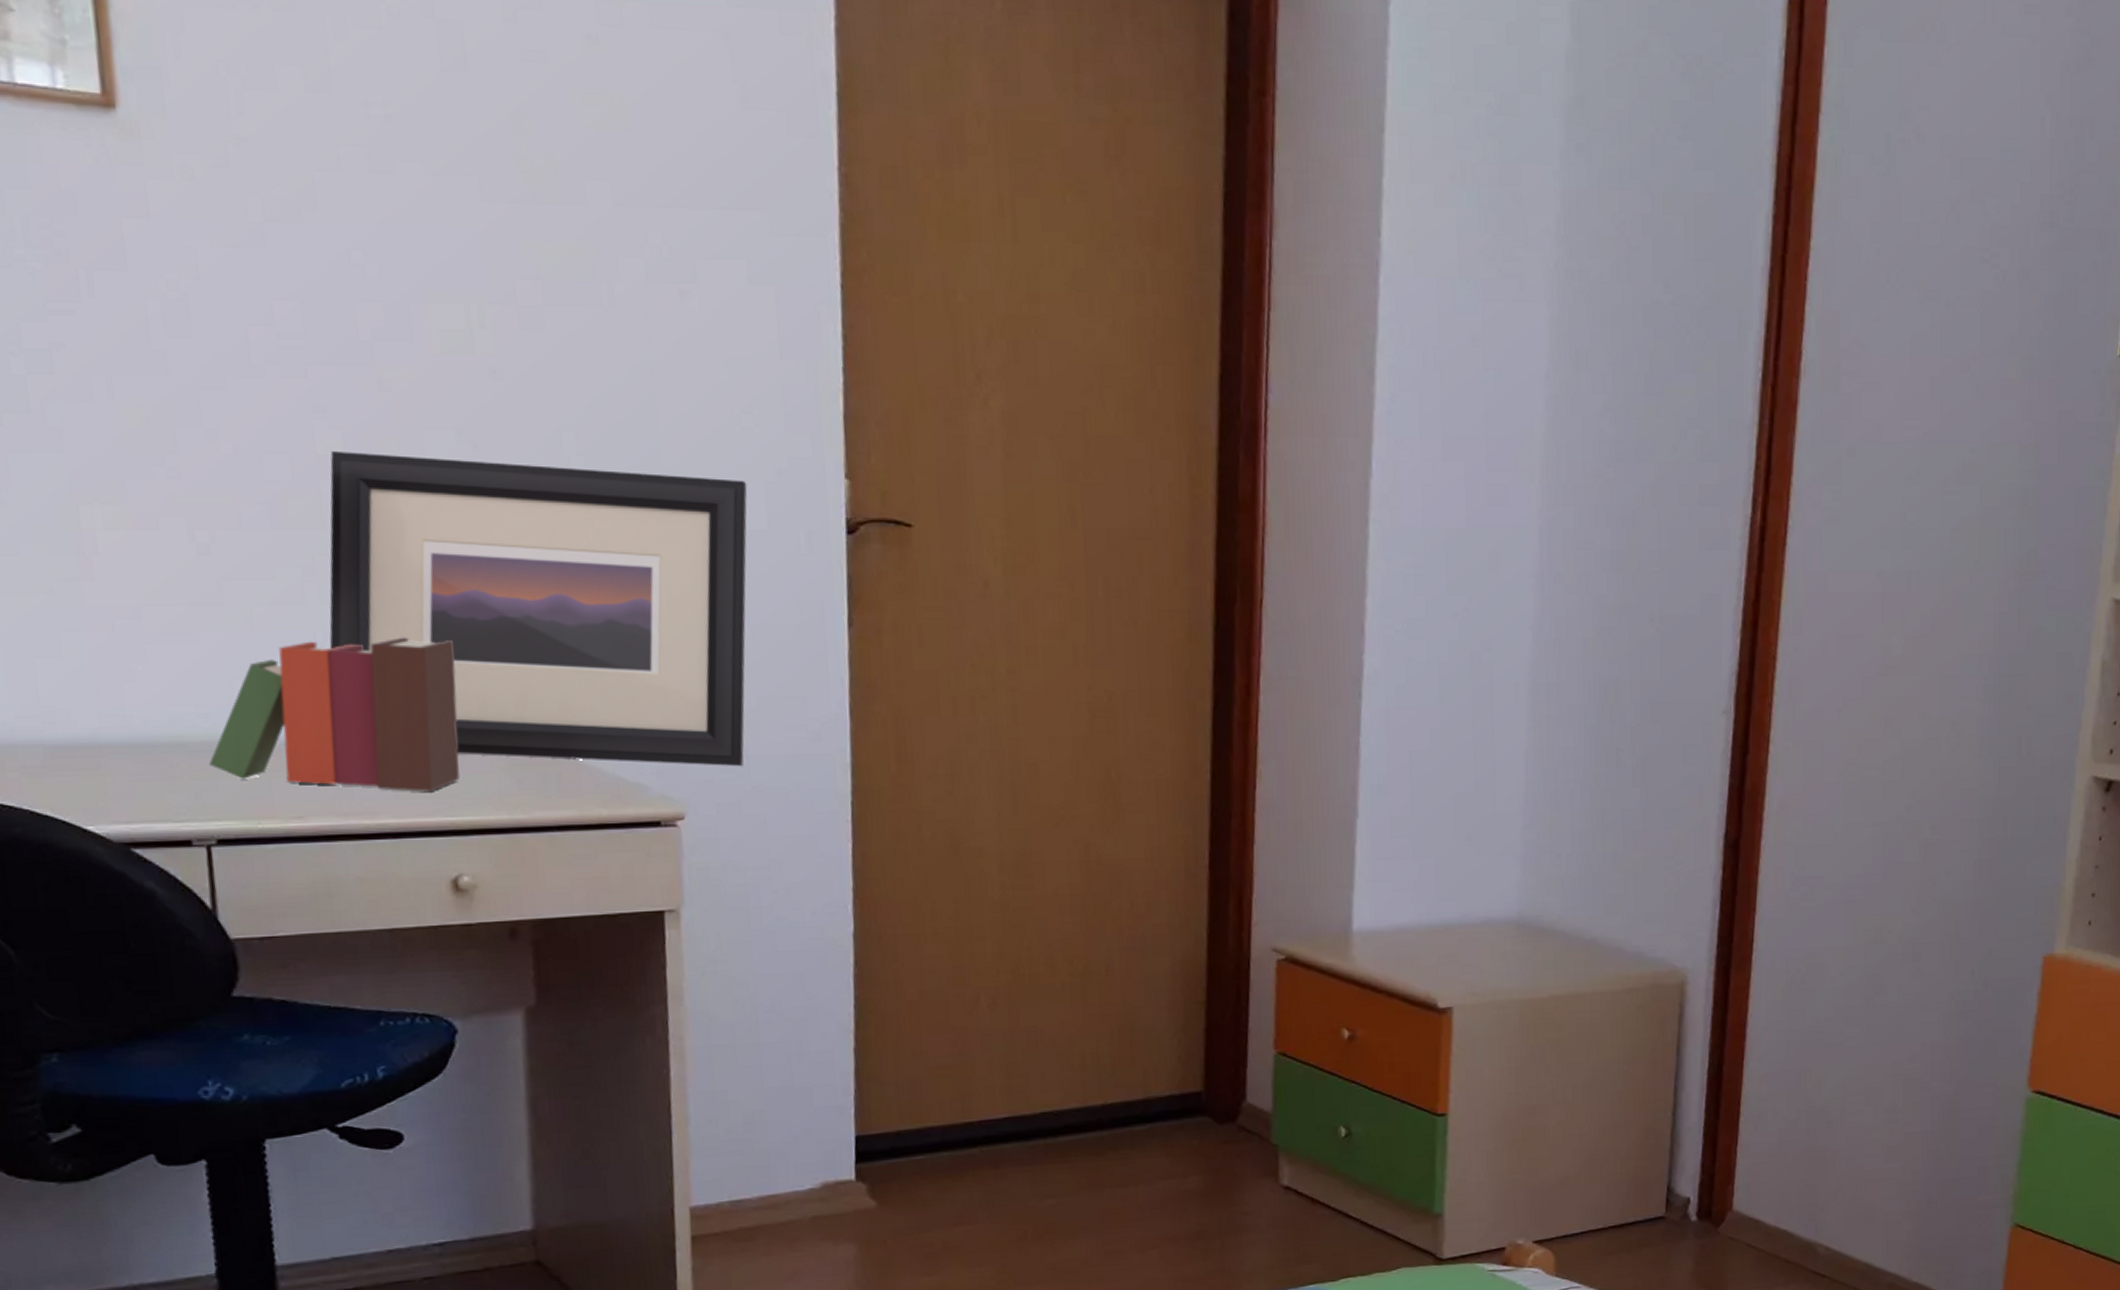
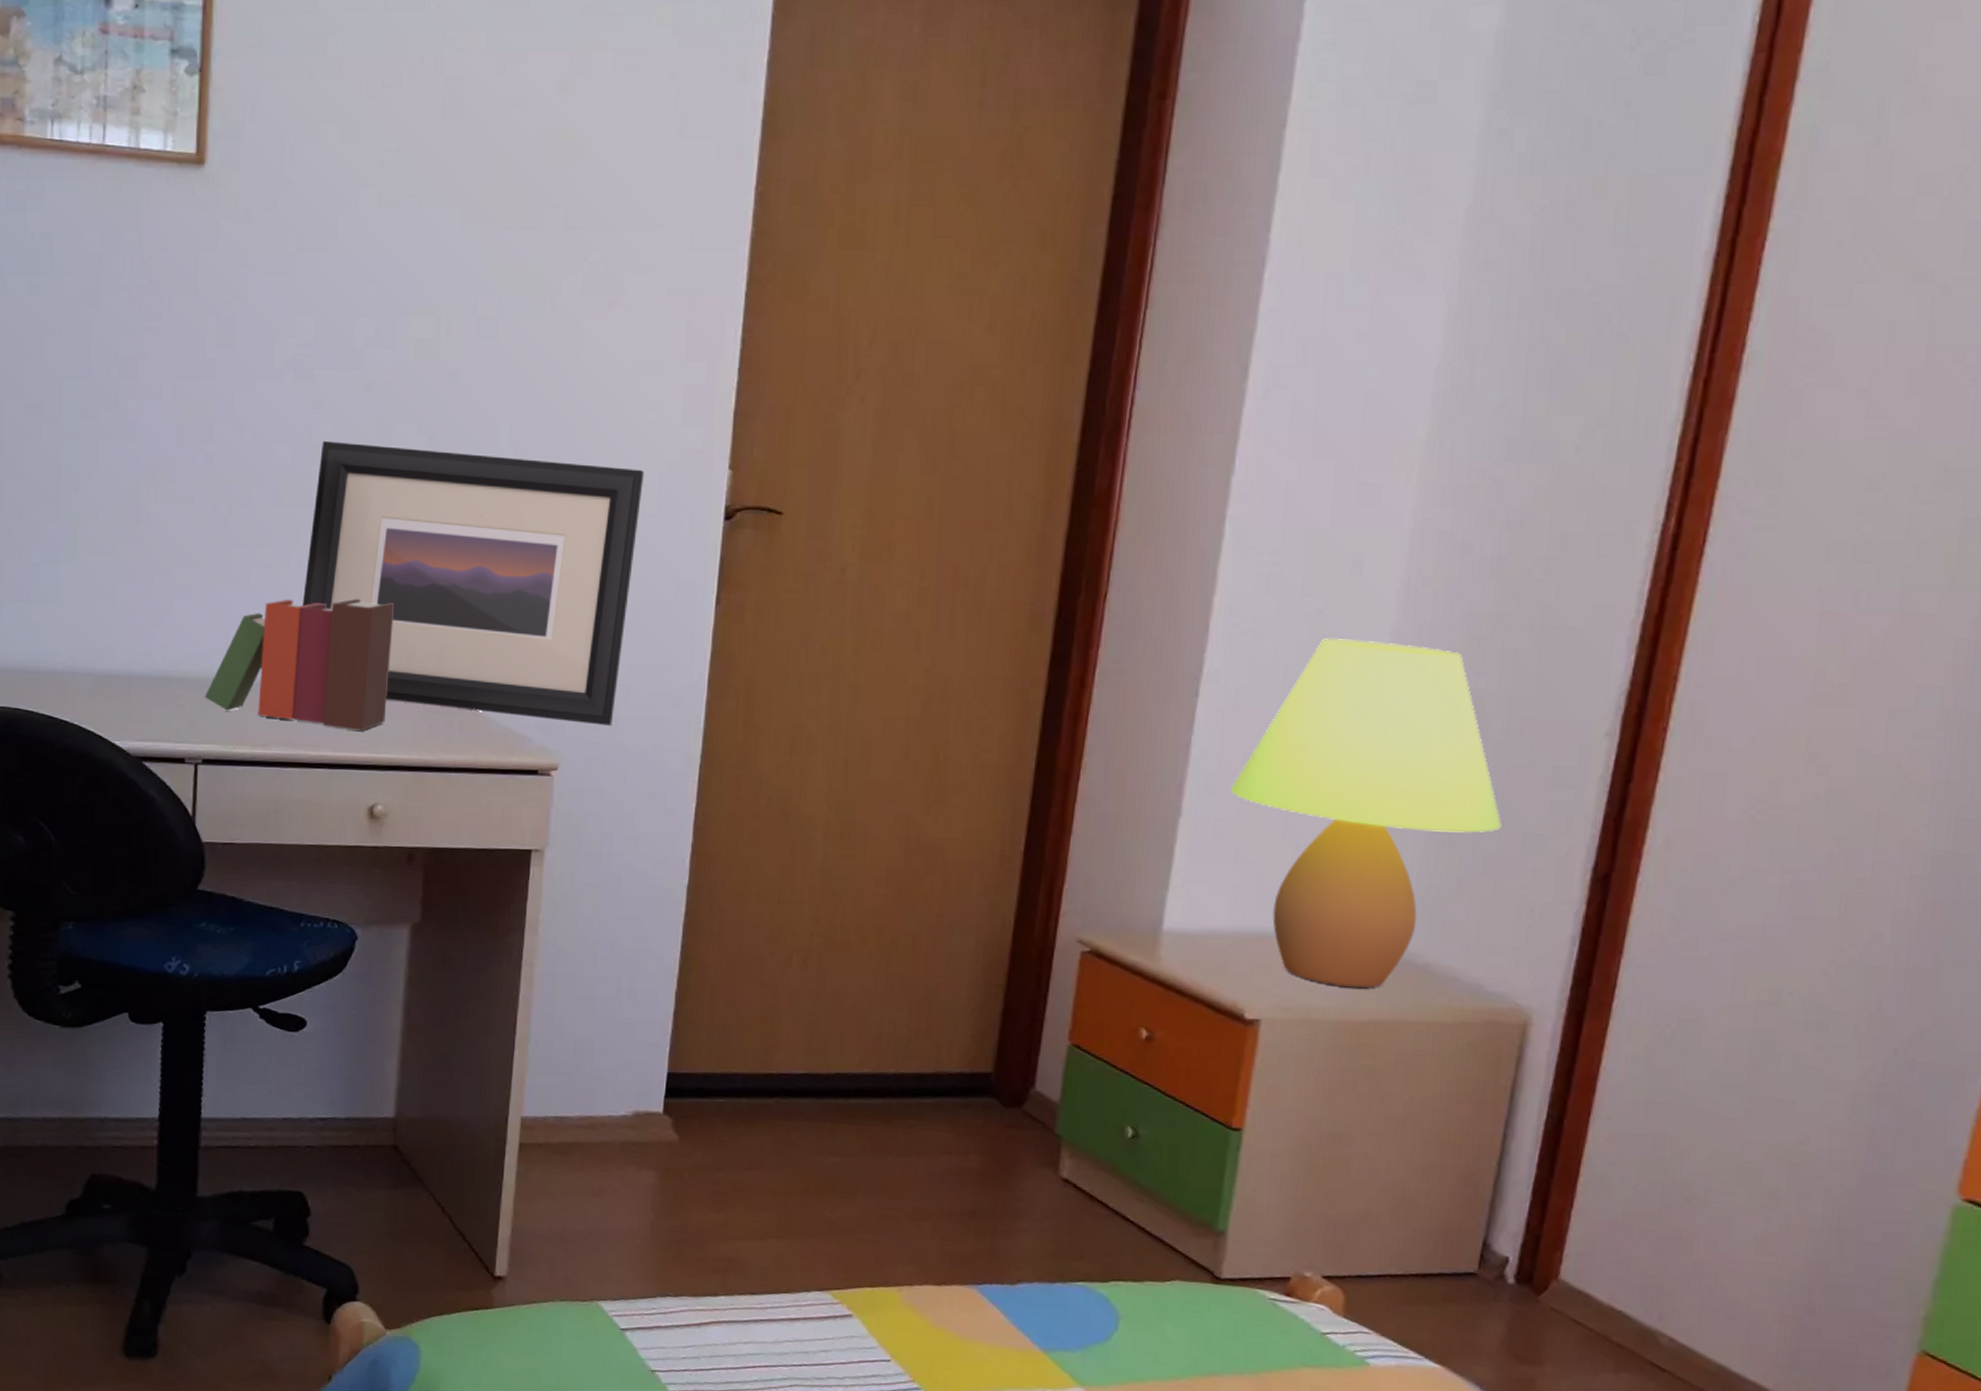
table lamp: none [1401,634,1645,967] -> present [1230,637,1502,988]

